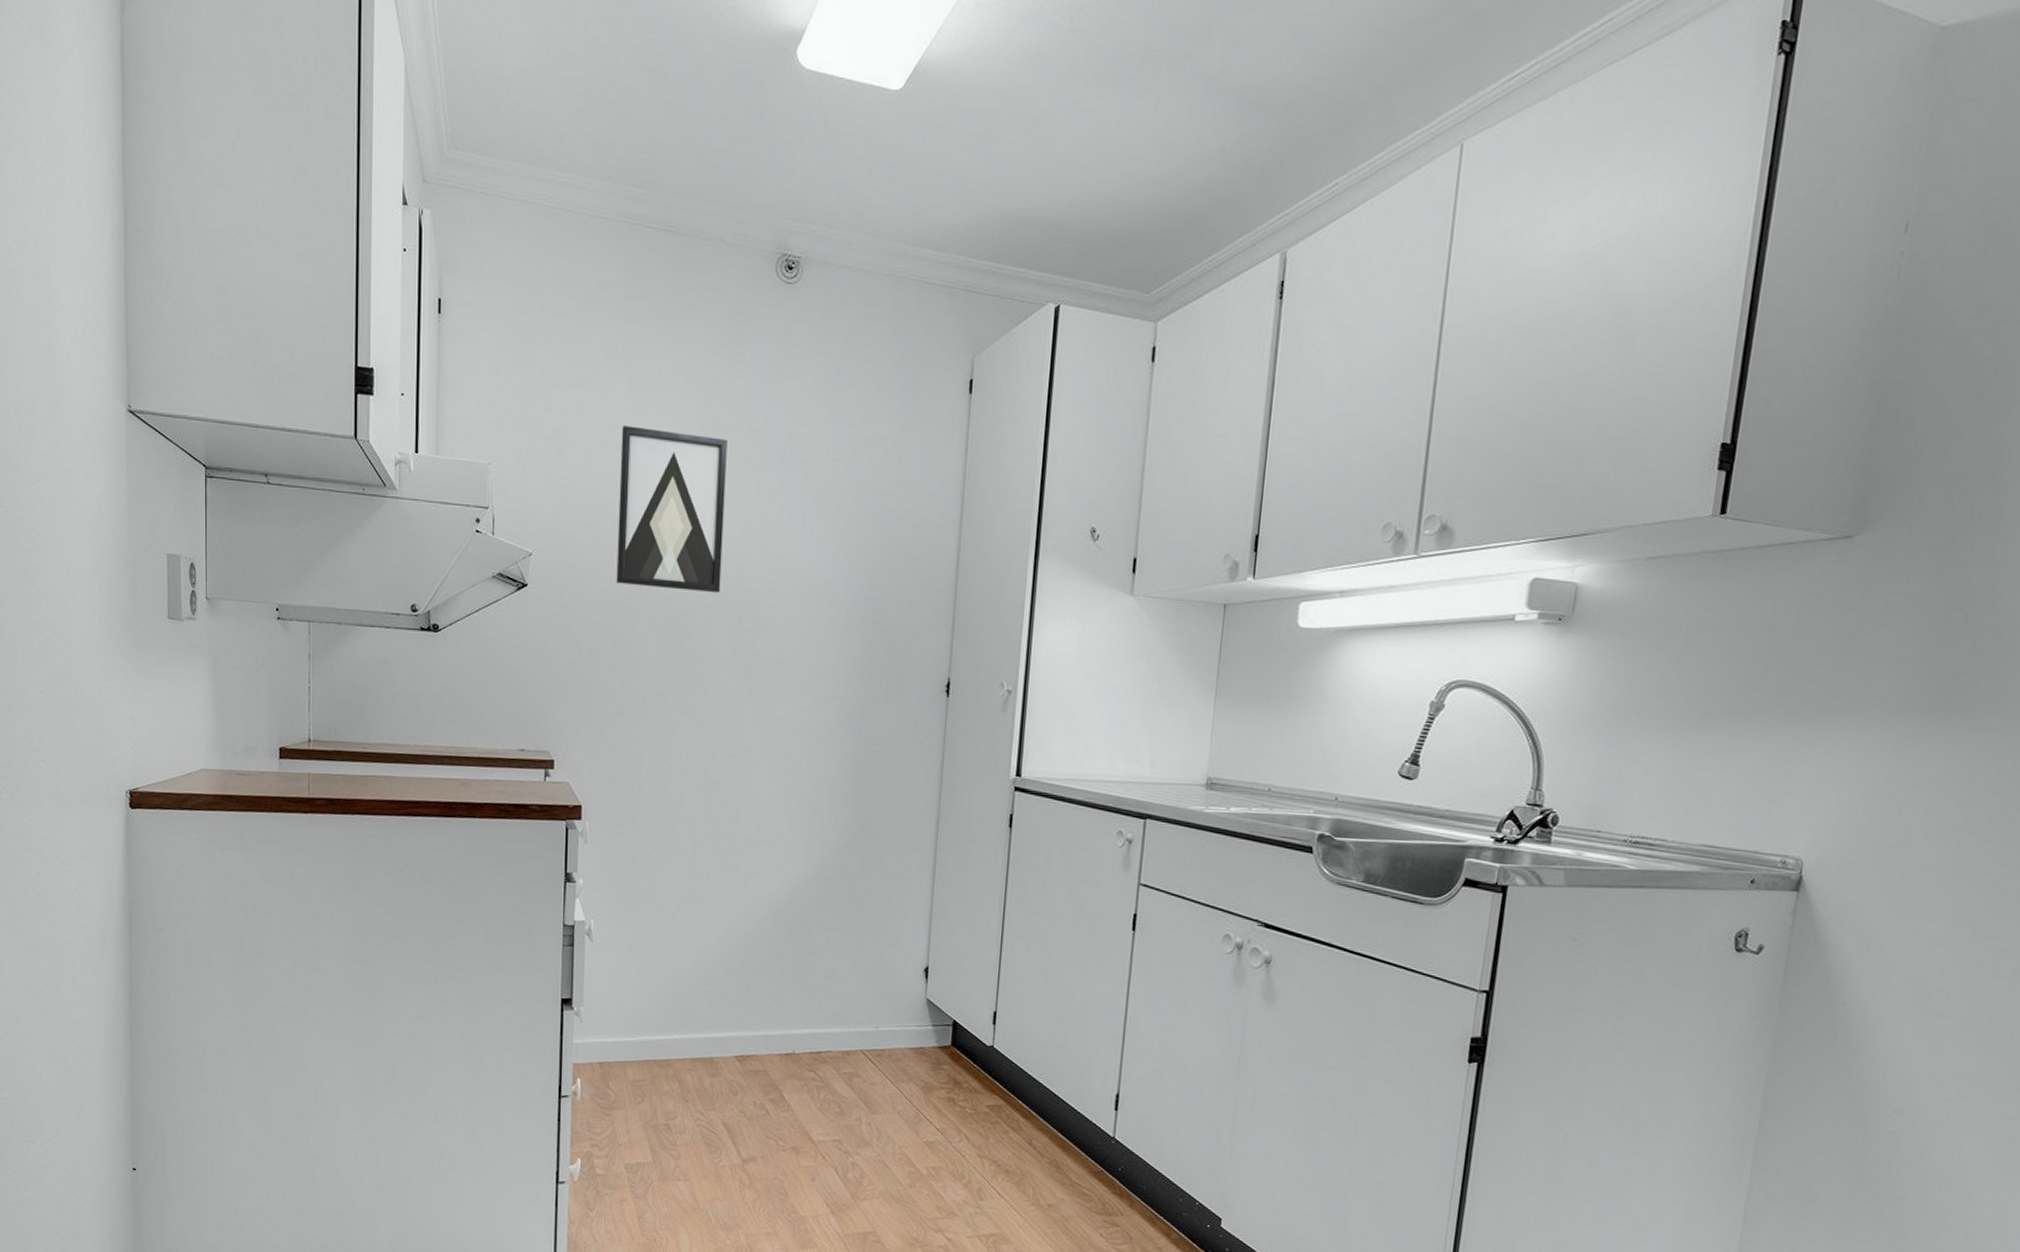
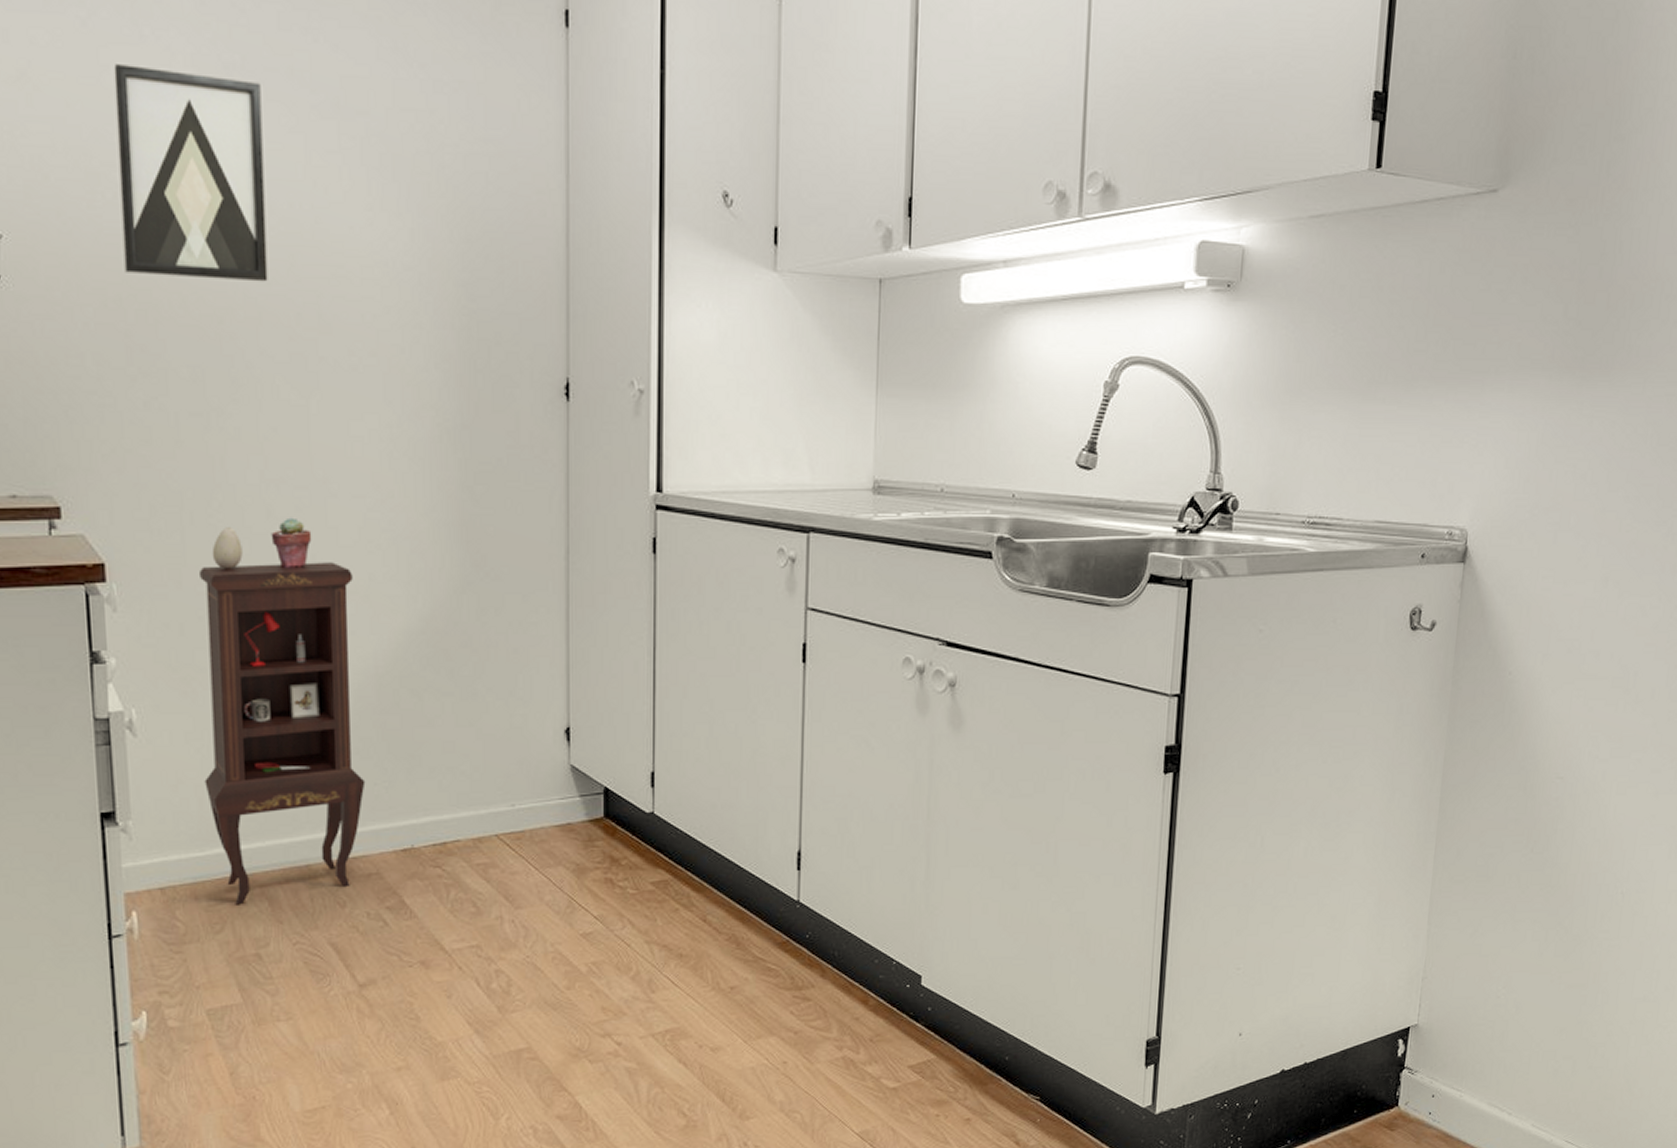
cabinet: none [639,813,765,1084] -> present [200,562,366,905]
decorative egg: none [660,783,683,817] -> present [211,527,243,569]
potted succulent: none [705,778,737,820] -> present [271,517,312,569]

